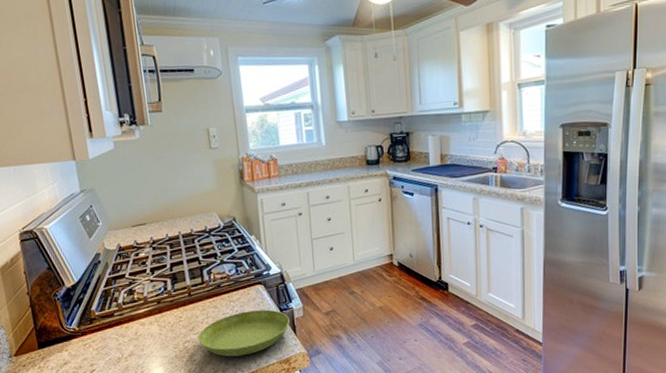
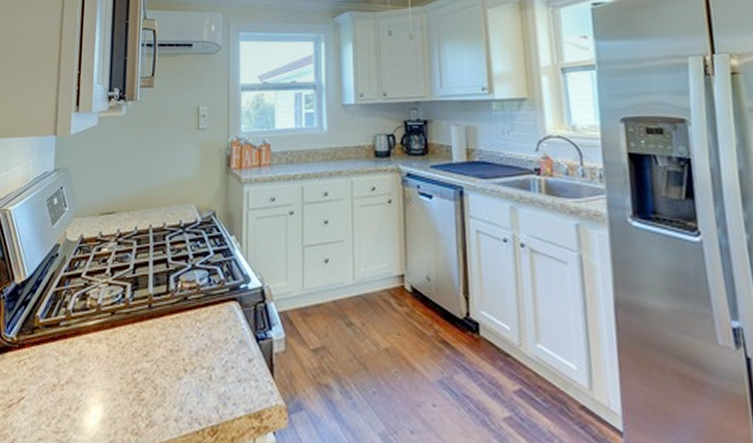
saucer: present [198,309,290,357] -> none [151,336,267,401]

